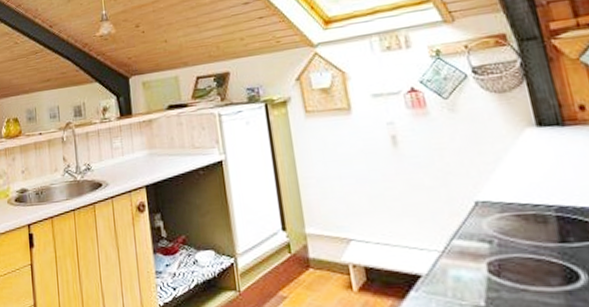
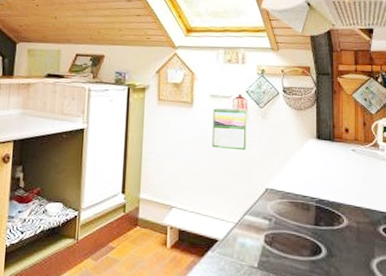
calendar: none [379,103,436,159] -> present [212,106,247,151]

